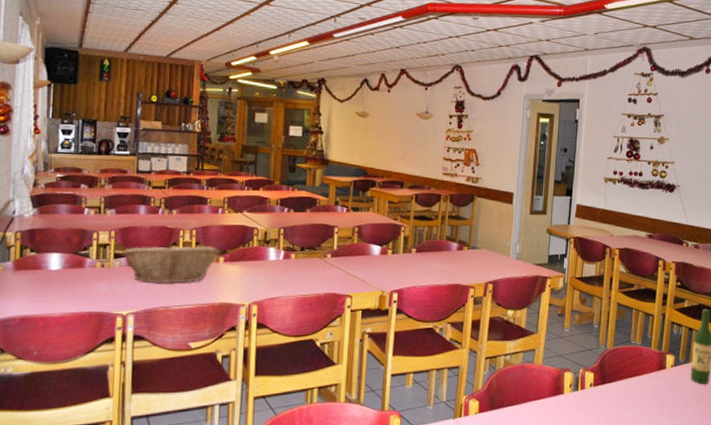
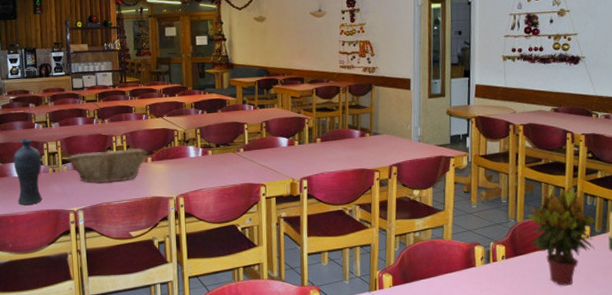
vase: none [51,225,88,306] -> present [13,139,43,206]
potted plant: none [616,313,681,416] -> present [526,186,596,286]

